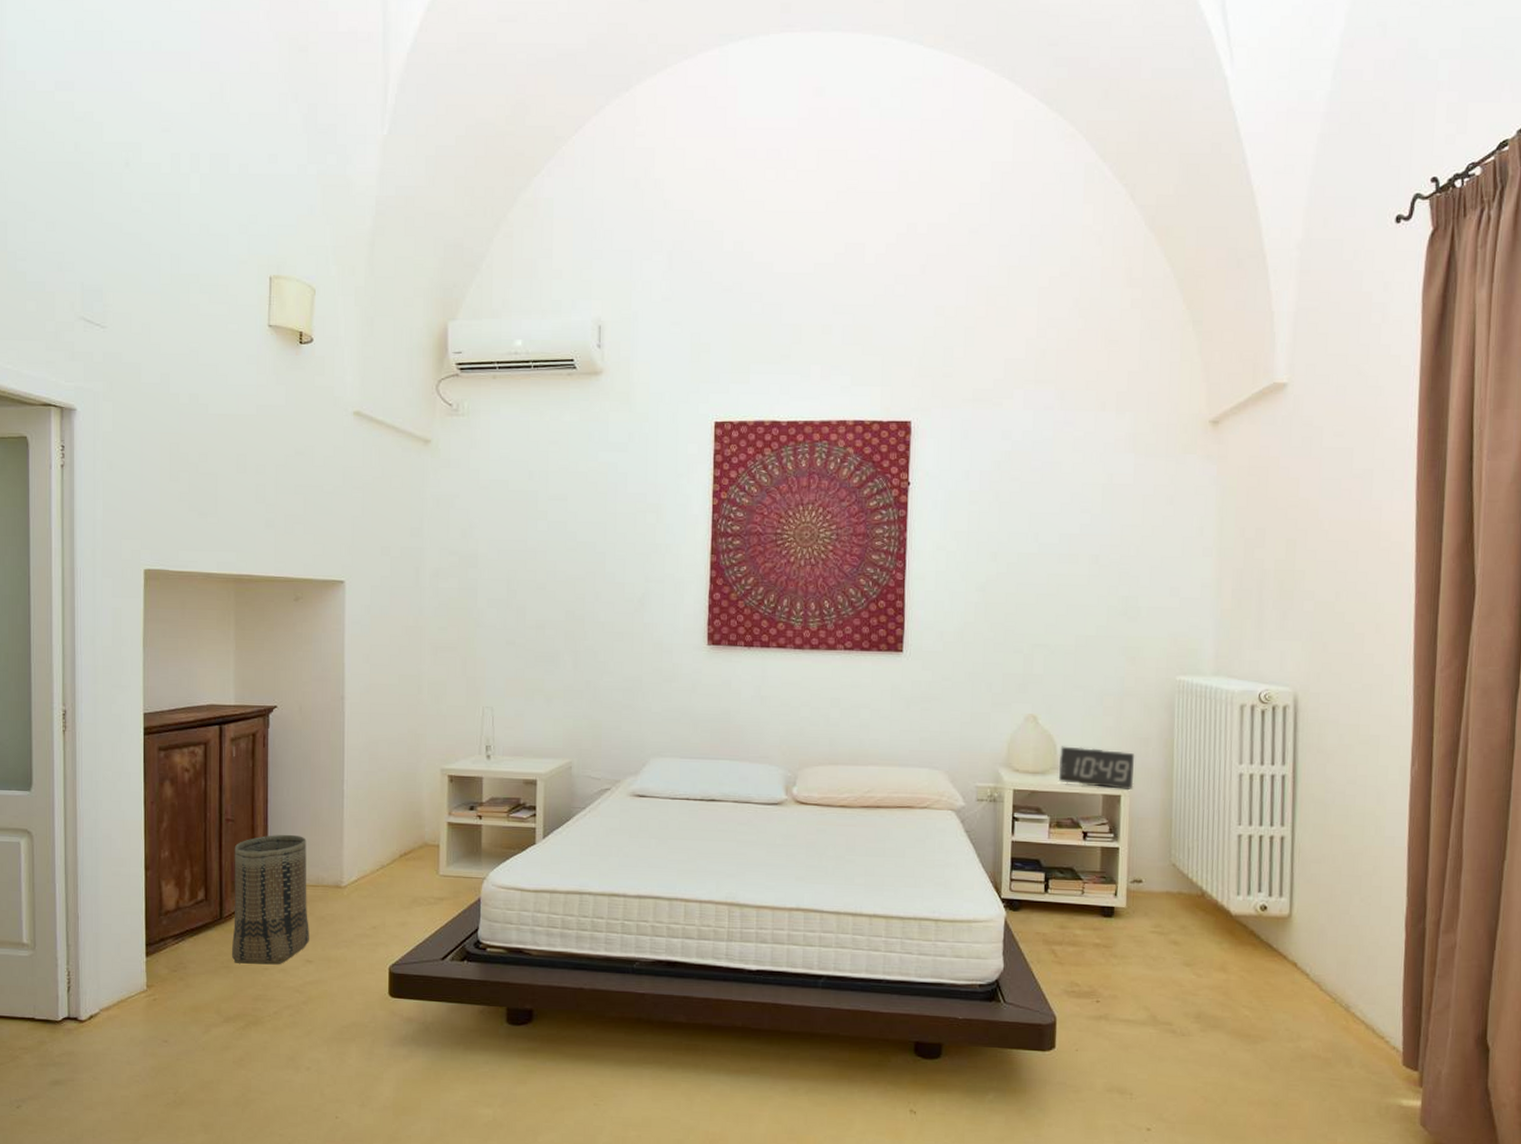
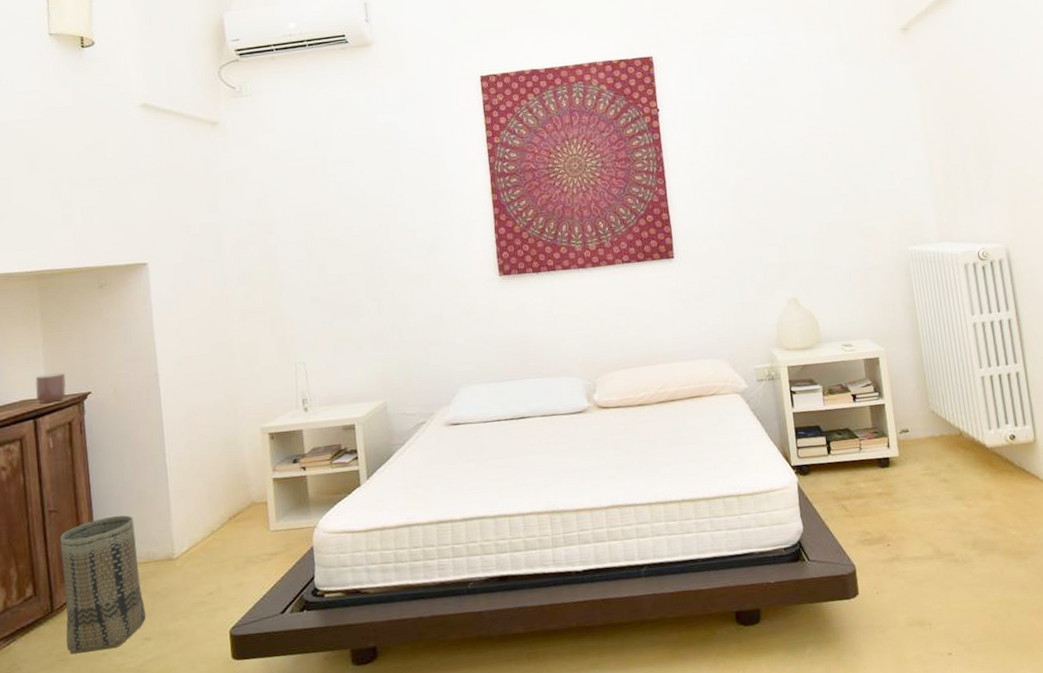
mug: none [224,681,254,711] -> present [35,372,66,403]
alarm clock: present [1058,746,1135,790] -> none [822,319,889,354]

